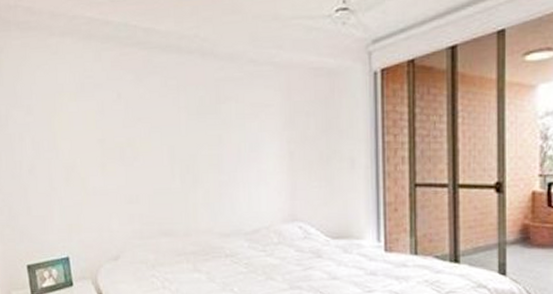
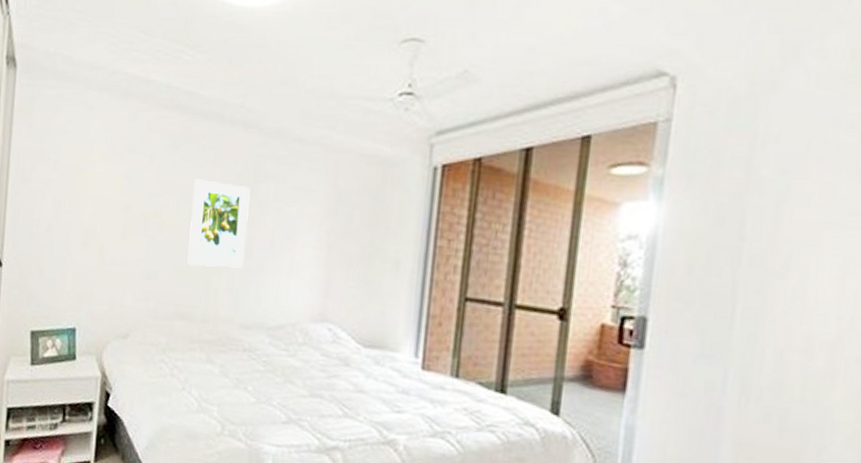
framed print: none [161,107,216,187] -> present [187,179,250,268]

